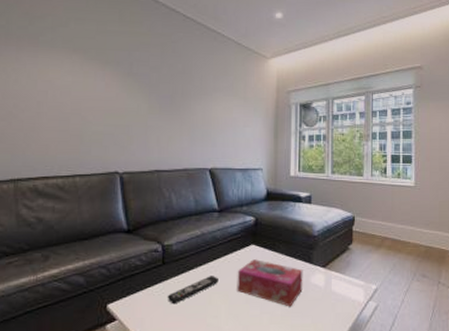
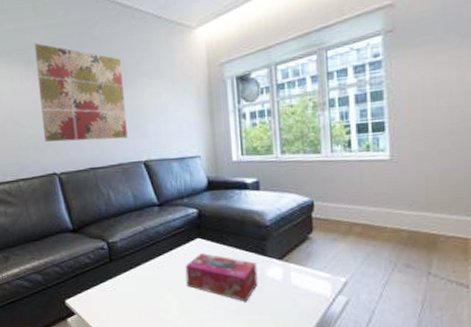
wall art: none [111,46,199,146] -> present [34,43,128,142]
remote control: present [167,276,219,305] -> none [118,271,167,300]

